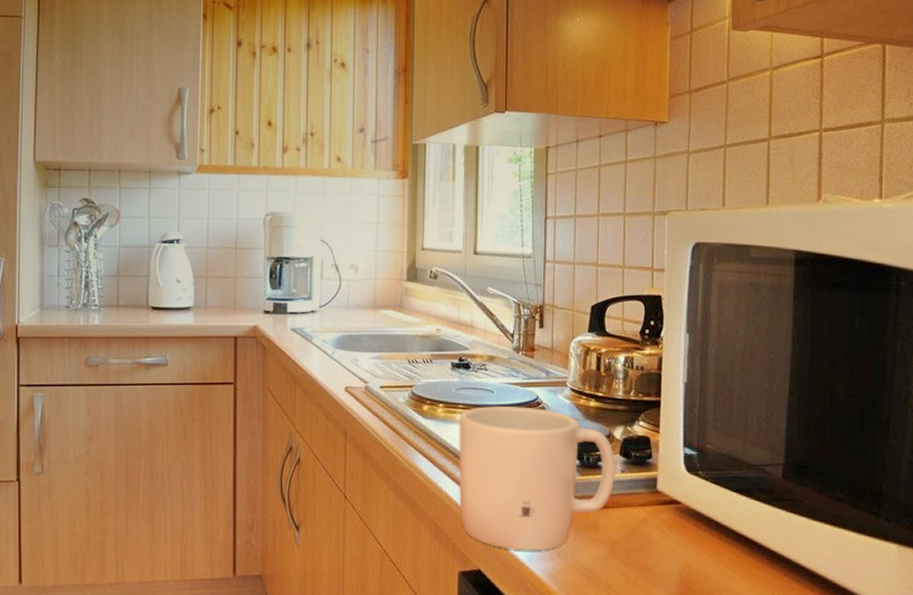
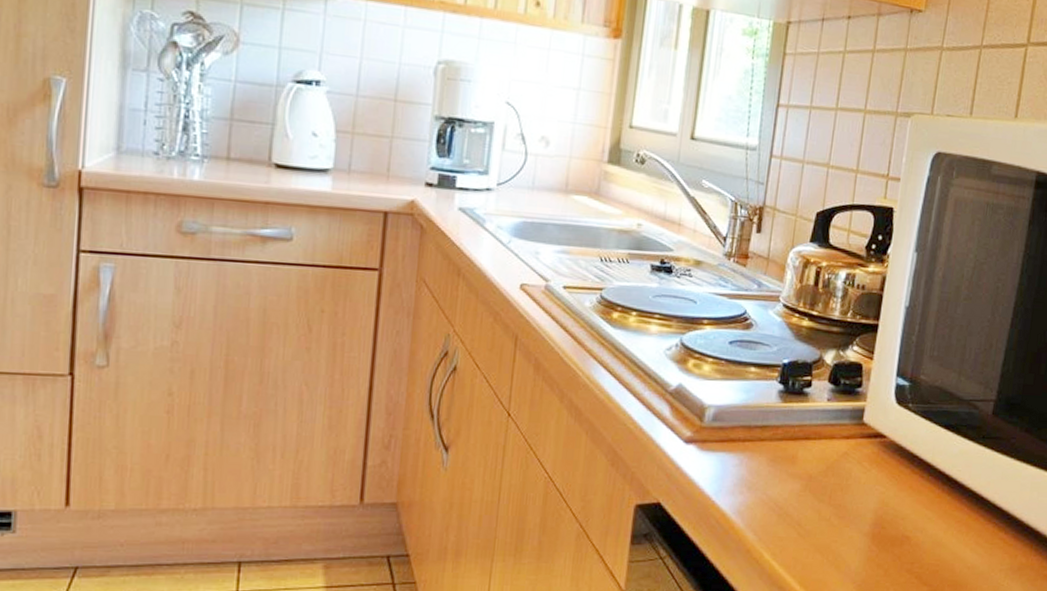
mug: present [459,406,616,551] -> none [643,318,823,484]

